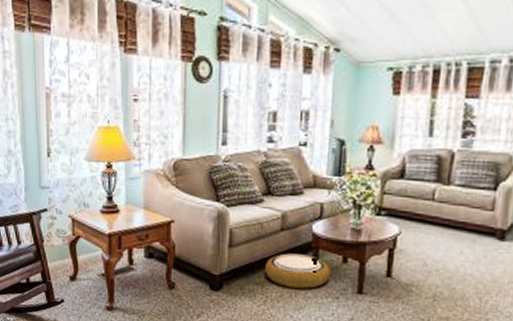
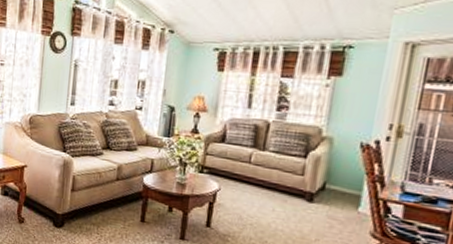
woven basket: present [265,253,330,289] -> none [101,199,157,232]

